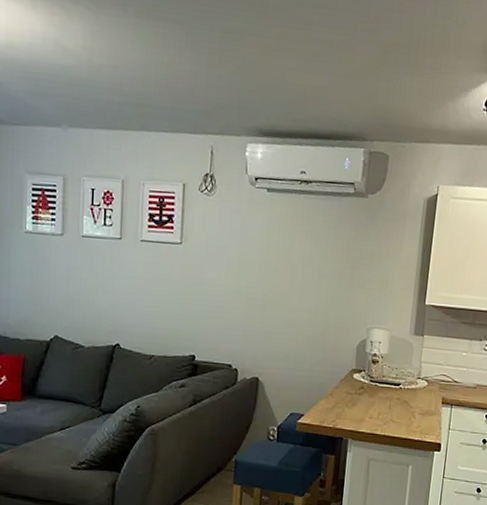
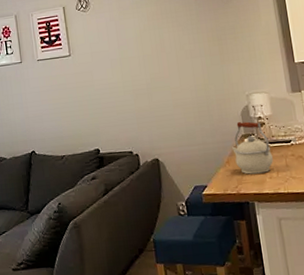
kettle: none [339,354,379,412] -> present [232,121,274,175]

